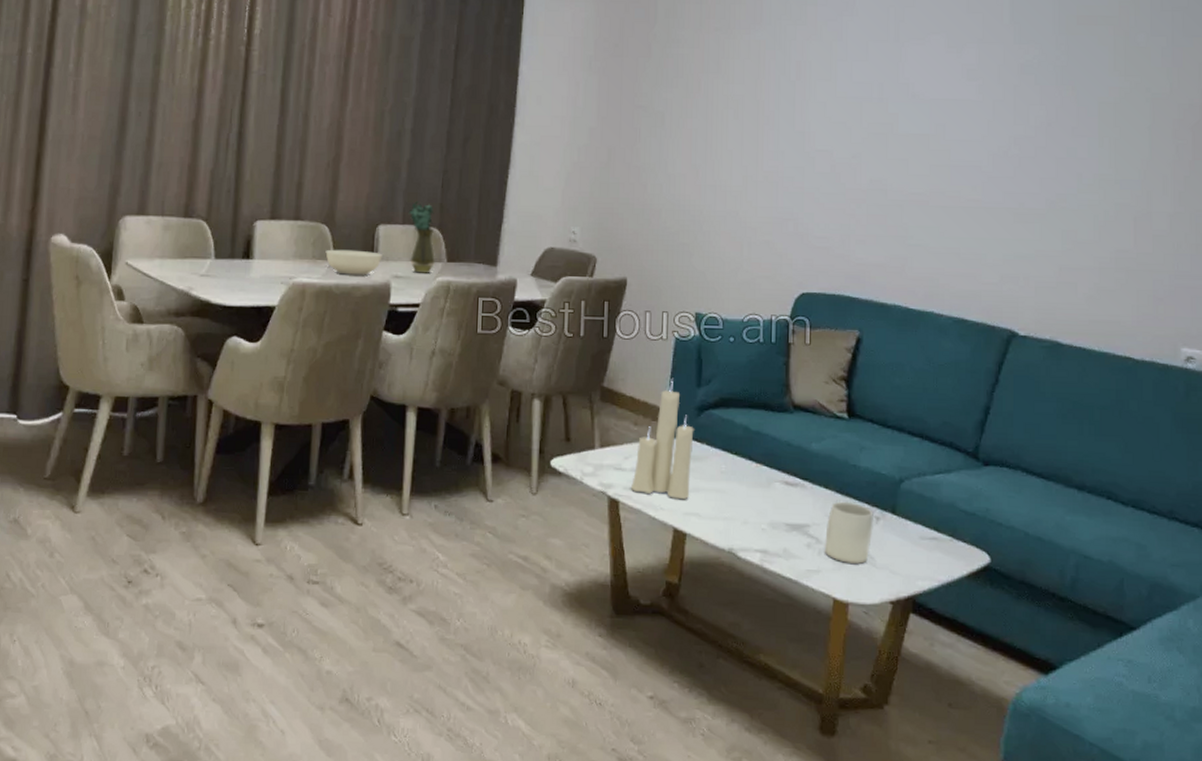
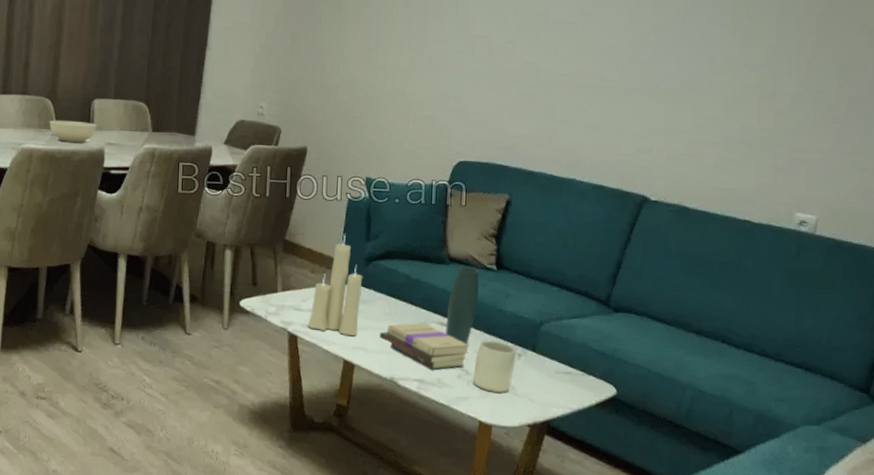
vase: present [408,200,436,273] -> none [119,78,143,141]
books: none [715,482,820,538] -> present [379,323,470,370]
vase: none [791,415,828,507] -> present [445,266,479,344]

